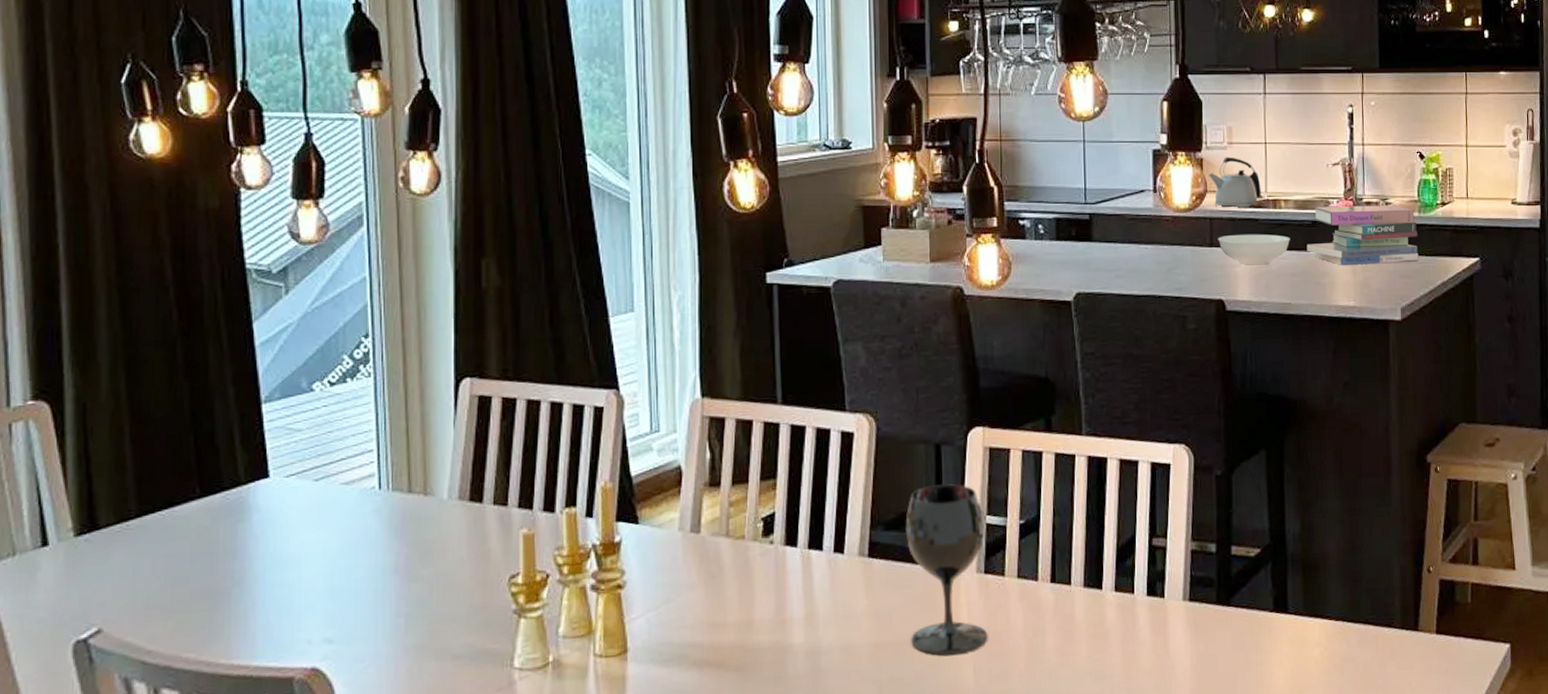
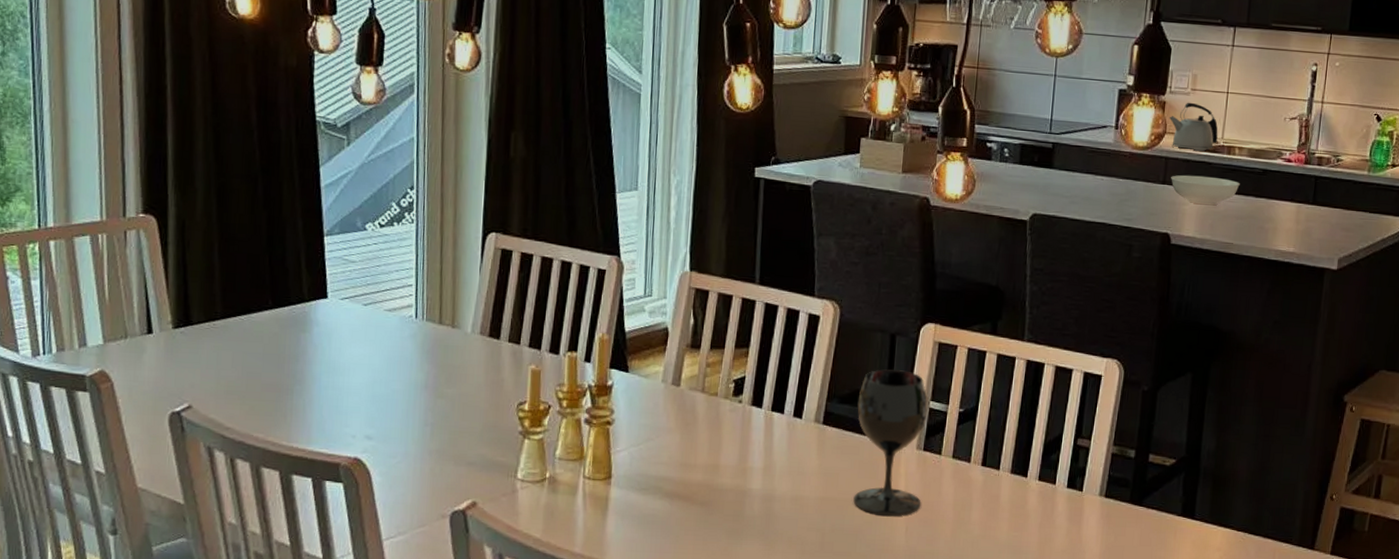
books: present [1307,205,1419,265] -> none [1254,156,1365,218]

